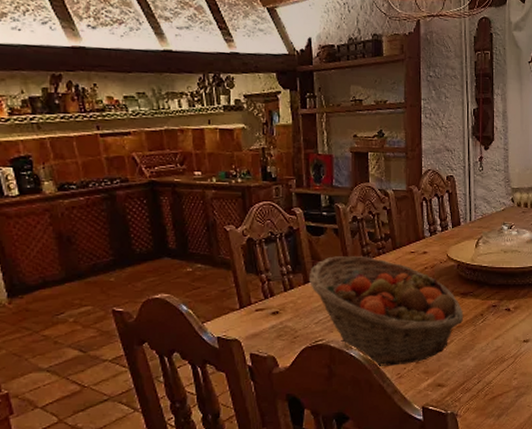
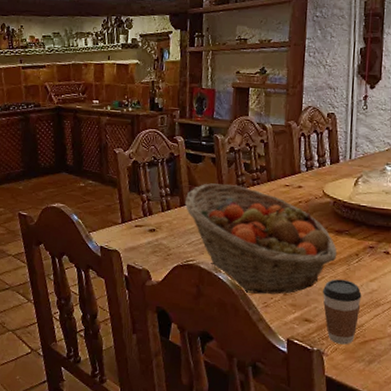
coffee cup: none [453,340,488,404] -> present [323,279,362,345]

